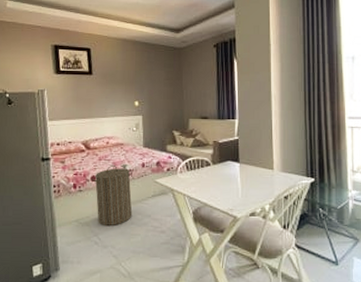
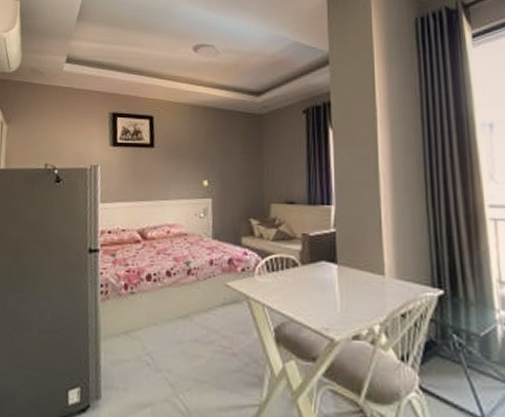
laundry hamper: present [92,164,133,227] -> none [147,260,198,343]

